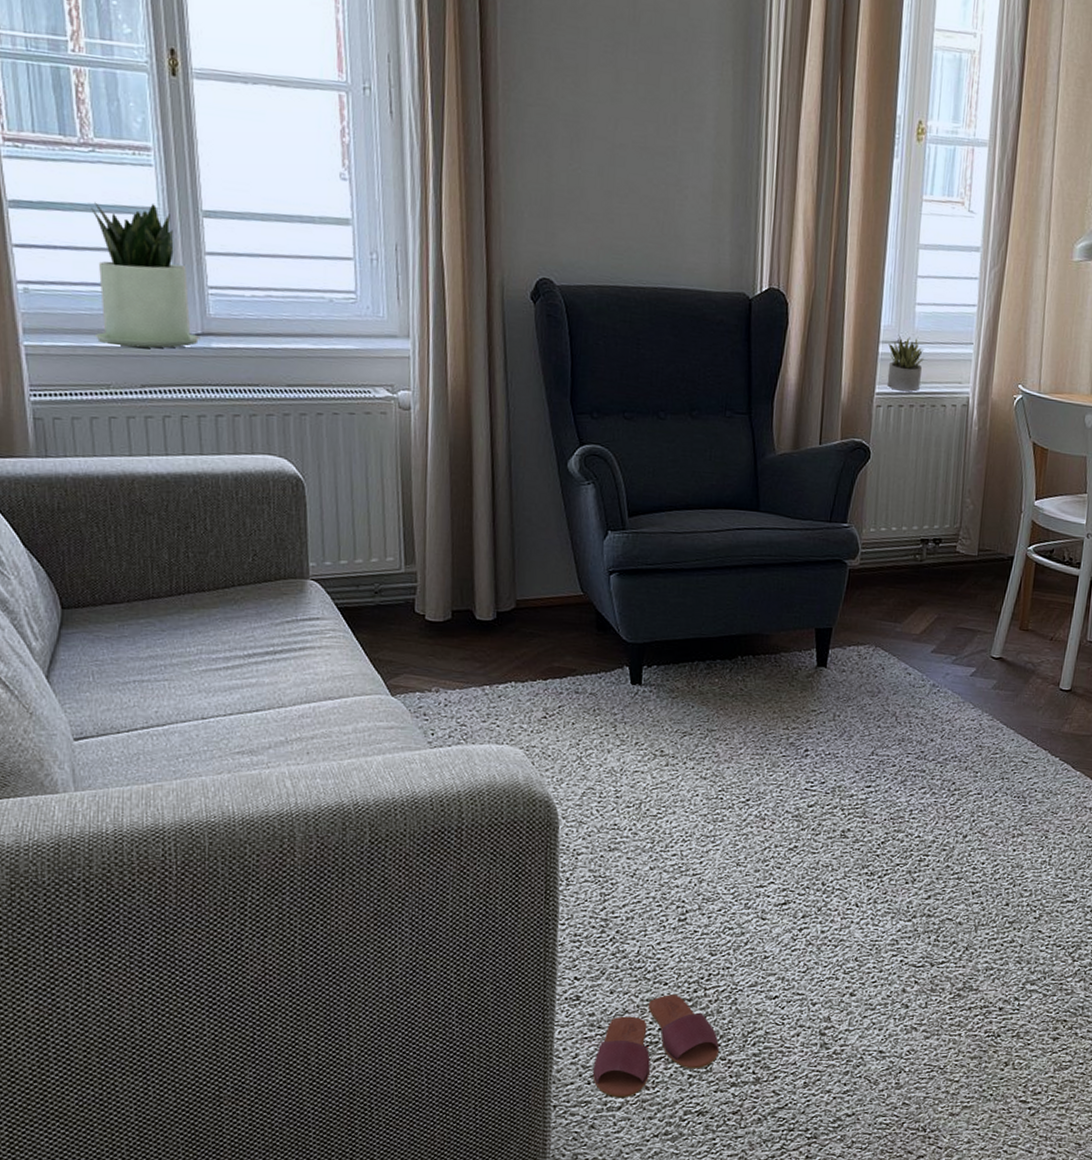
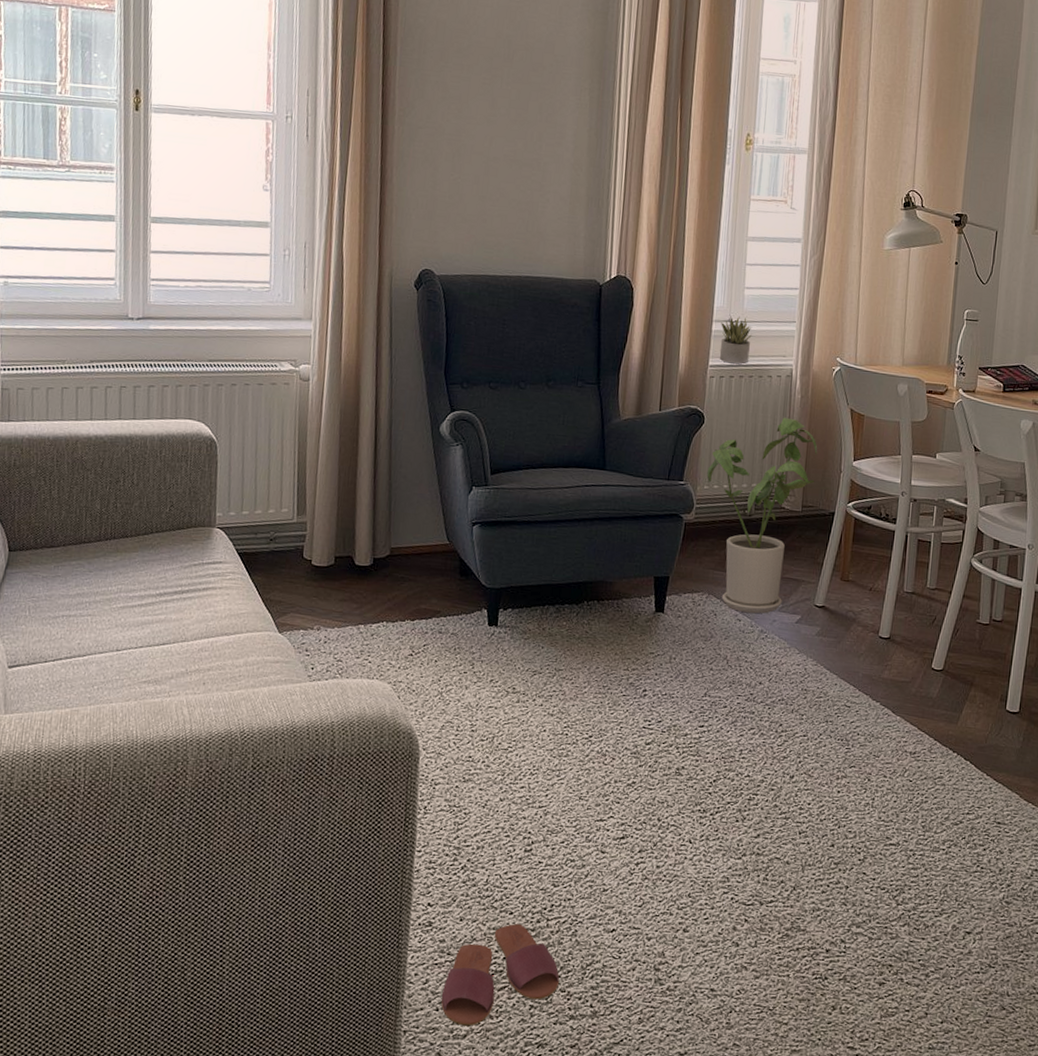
planter: present [91,202,201,349] -> none [56,212,141,330]
house plant: none [873,451,996,667] -> present [707,417,818,614]

